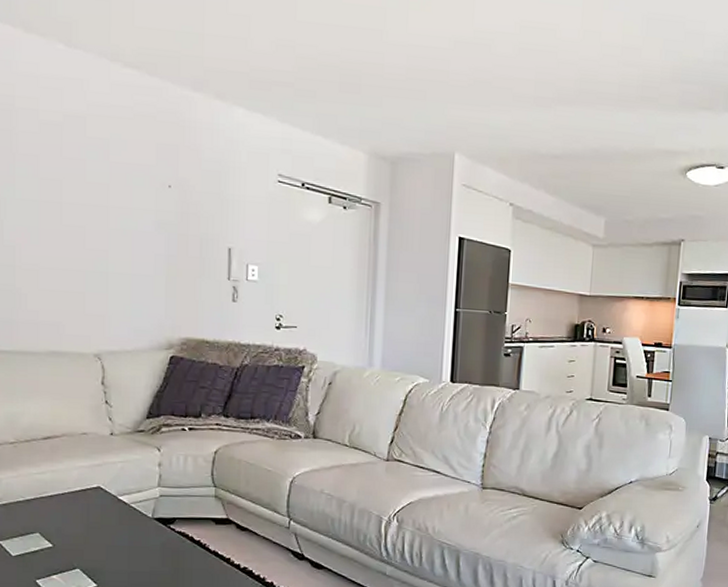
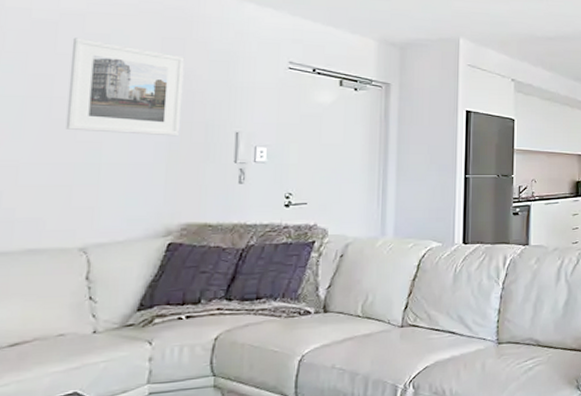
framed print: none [76,141,179,250] -> present [65,37,185,137]

